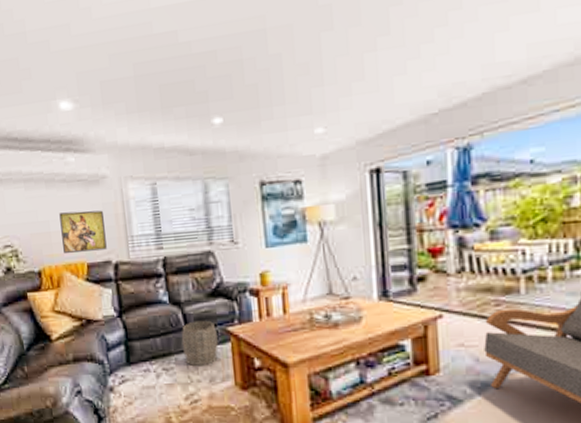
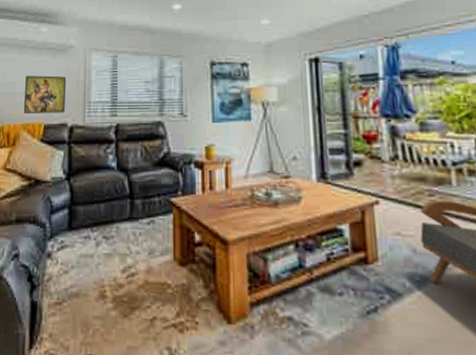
woven basket: present [181,320,218,367] -> none [125,189,160,237]

